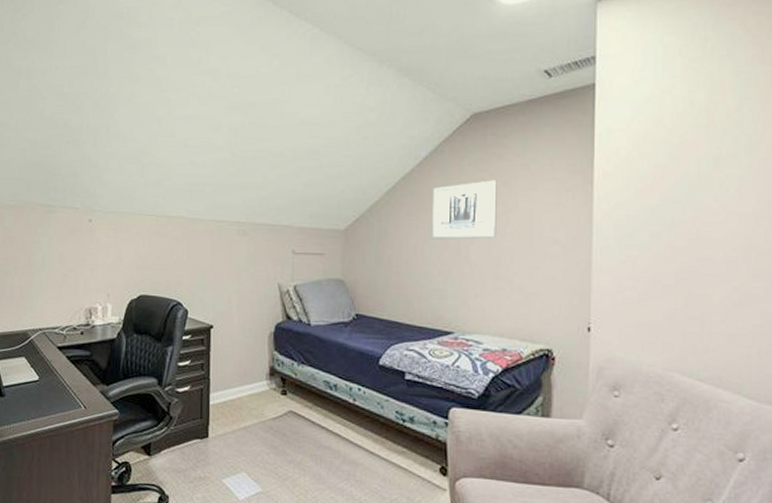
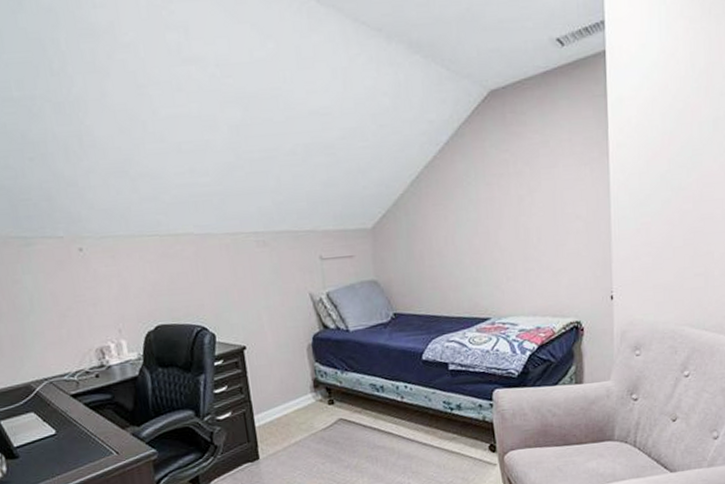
wall art: present [431,180,497,240] -> none [456,160,523,228]

